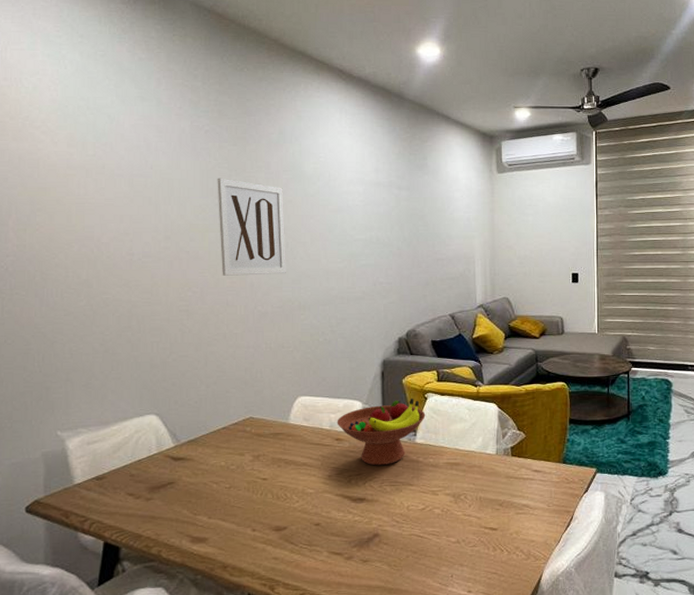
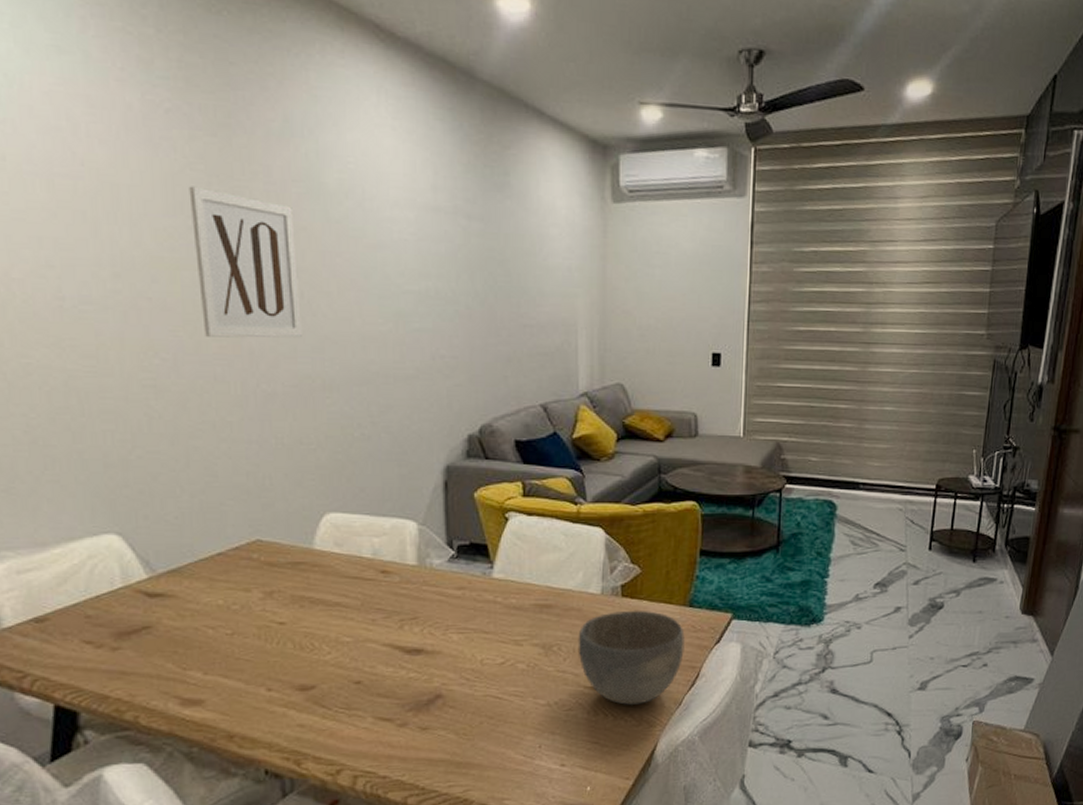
fruit bowl: present [337,398,426,466] -> none [382,518,506,607]
bowl: none [479,466,561,542] -> present [578,610,686,705]

